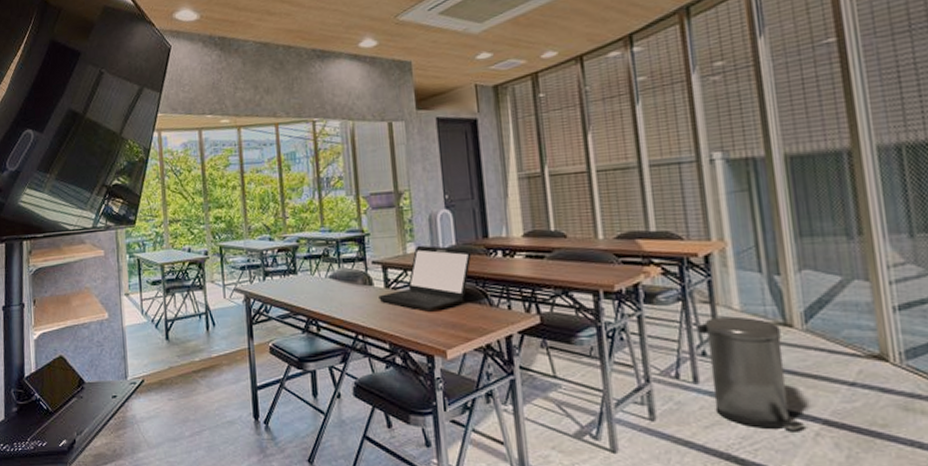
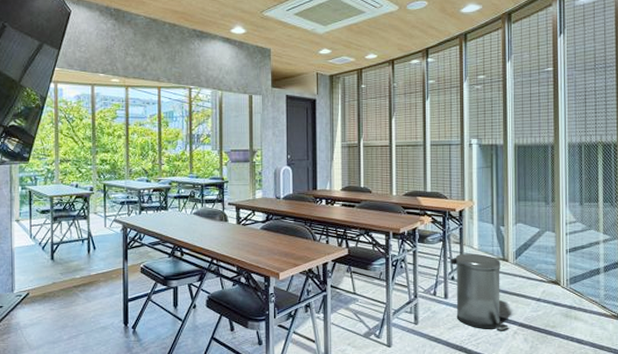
laptop: present [378,245,472,313] -> none [231,192,303,244]

